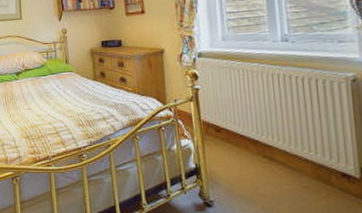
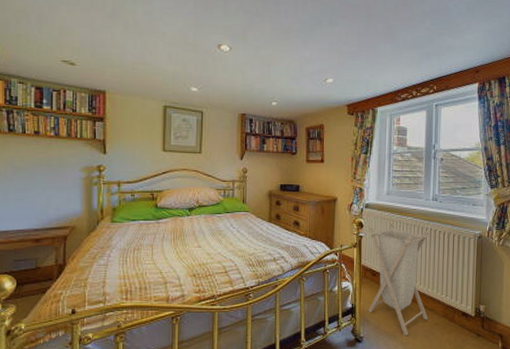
laundry hamper: none [205,71,294,200] -> present [368,222,429,335]

